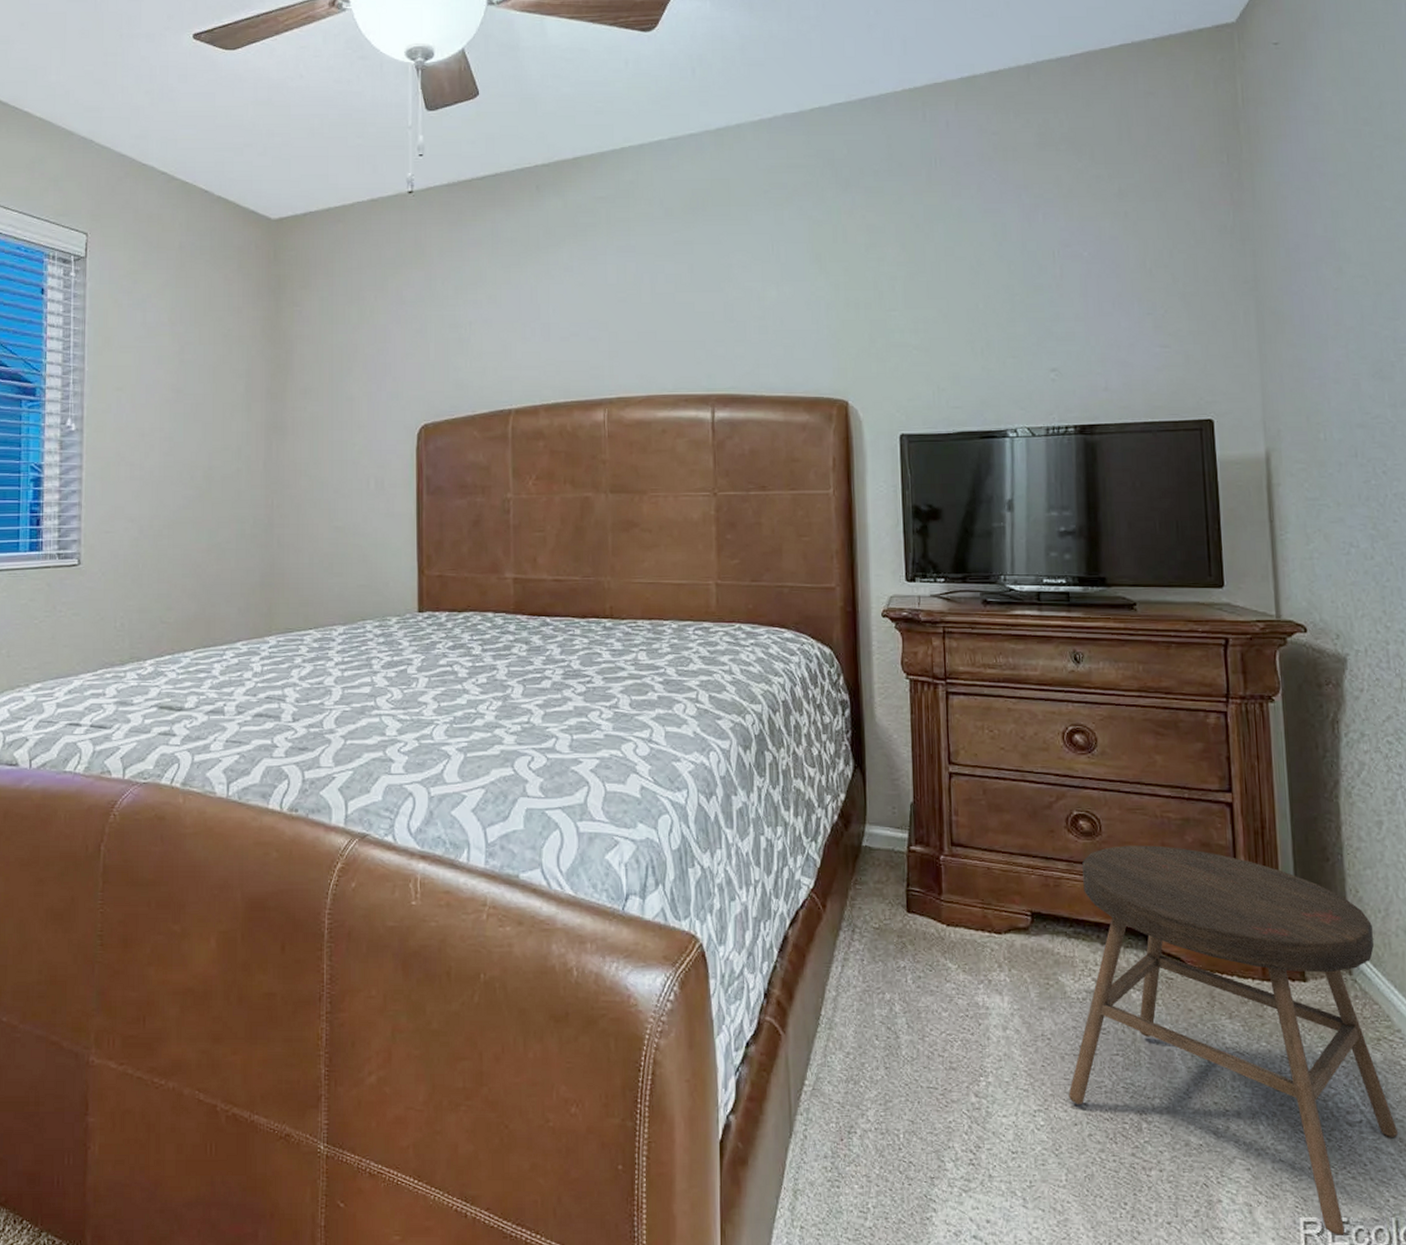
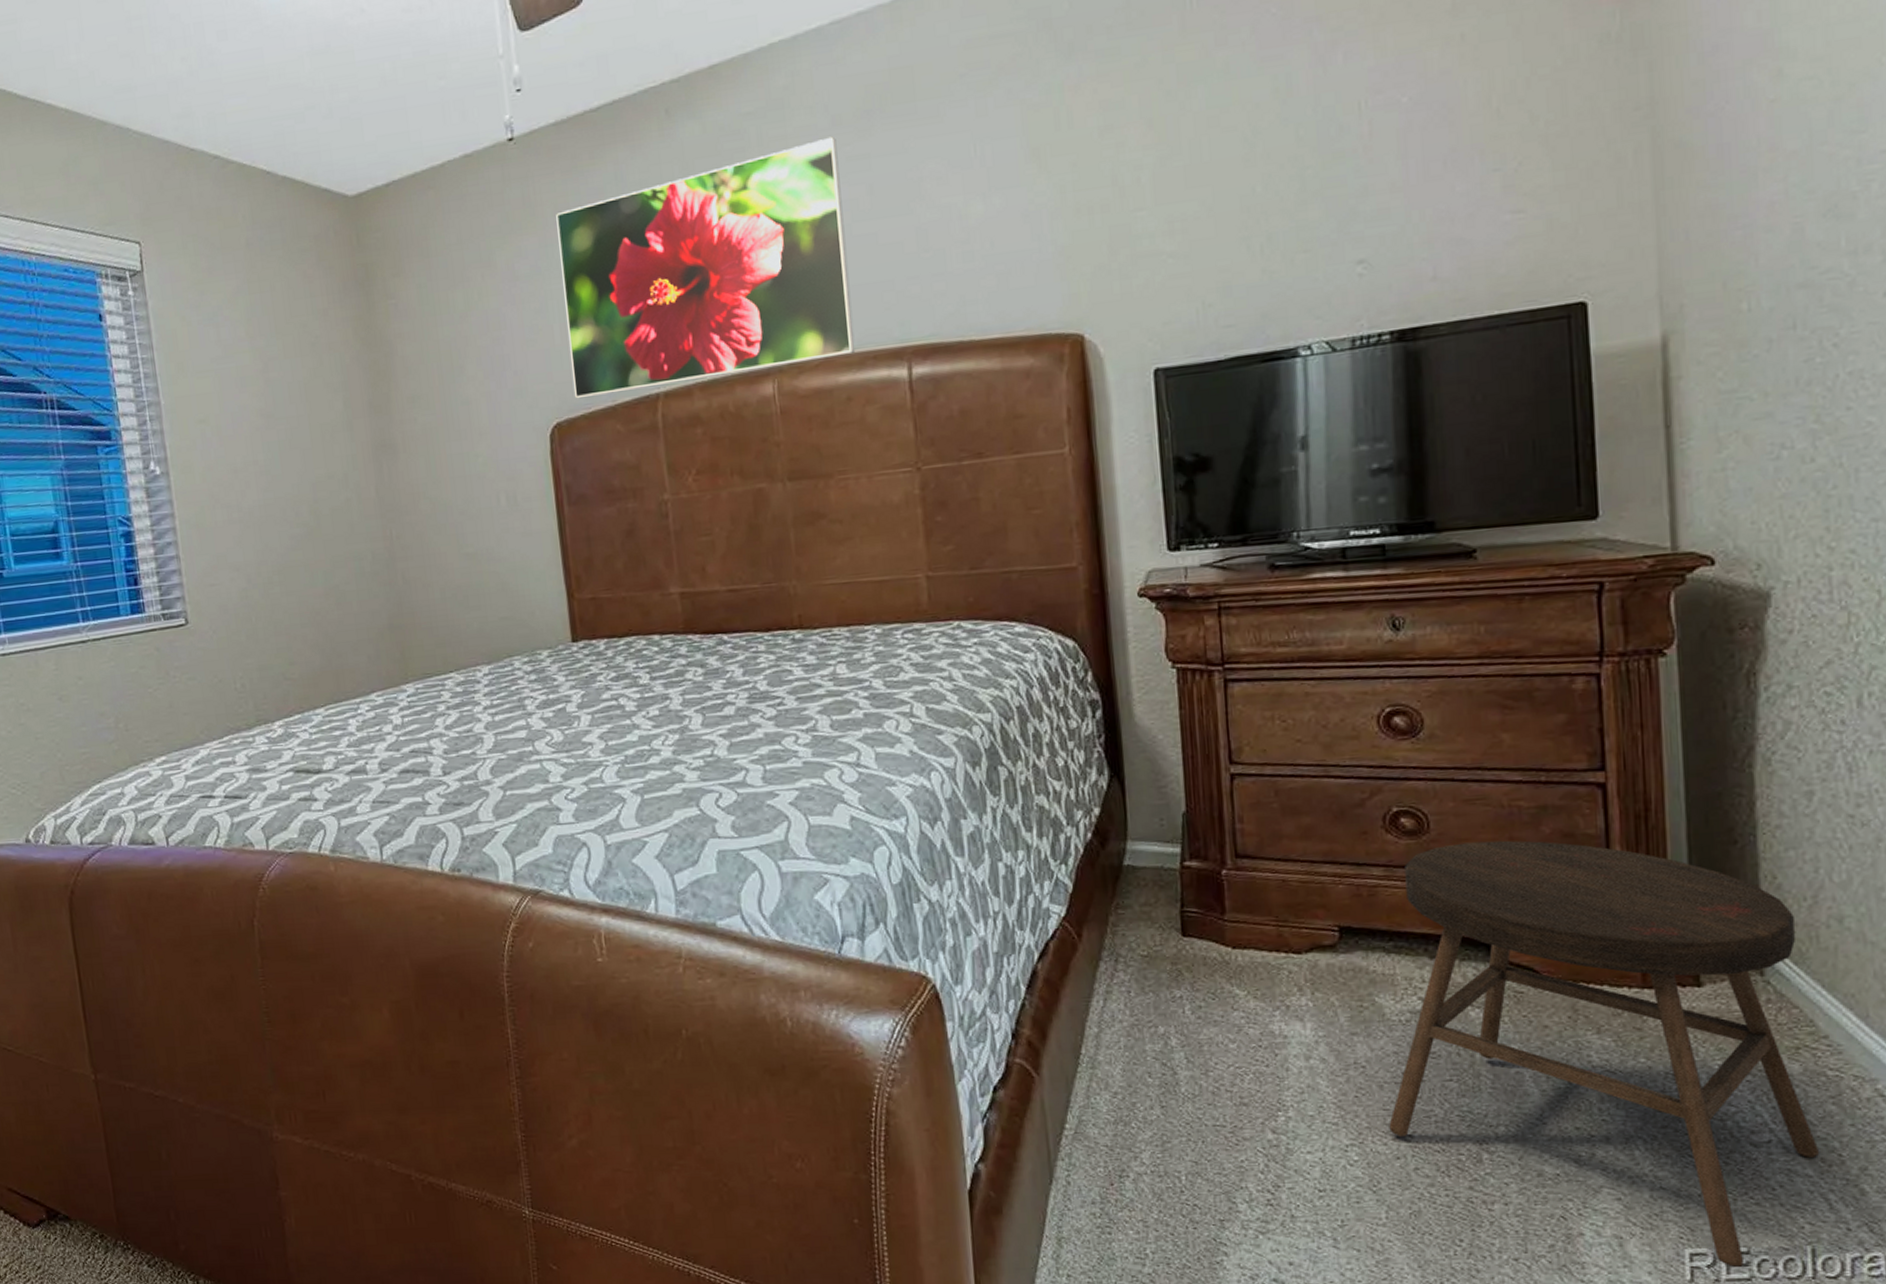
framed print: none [441,224,671,406] -> present [556,136,856,399]

